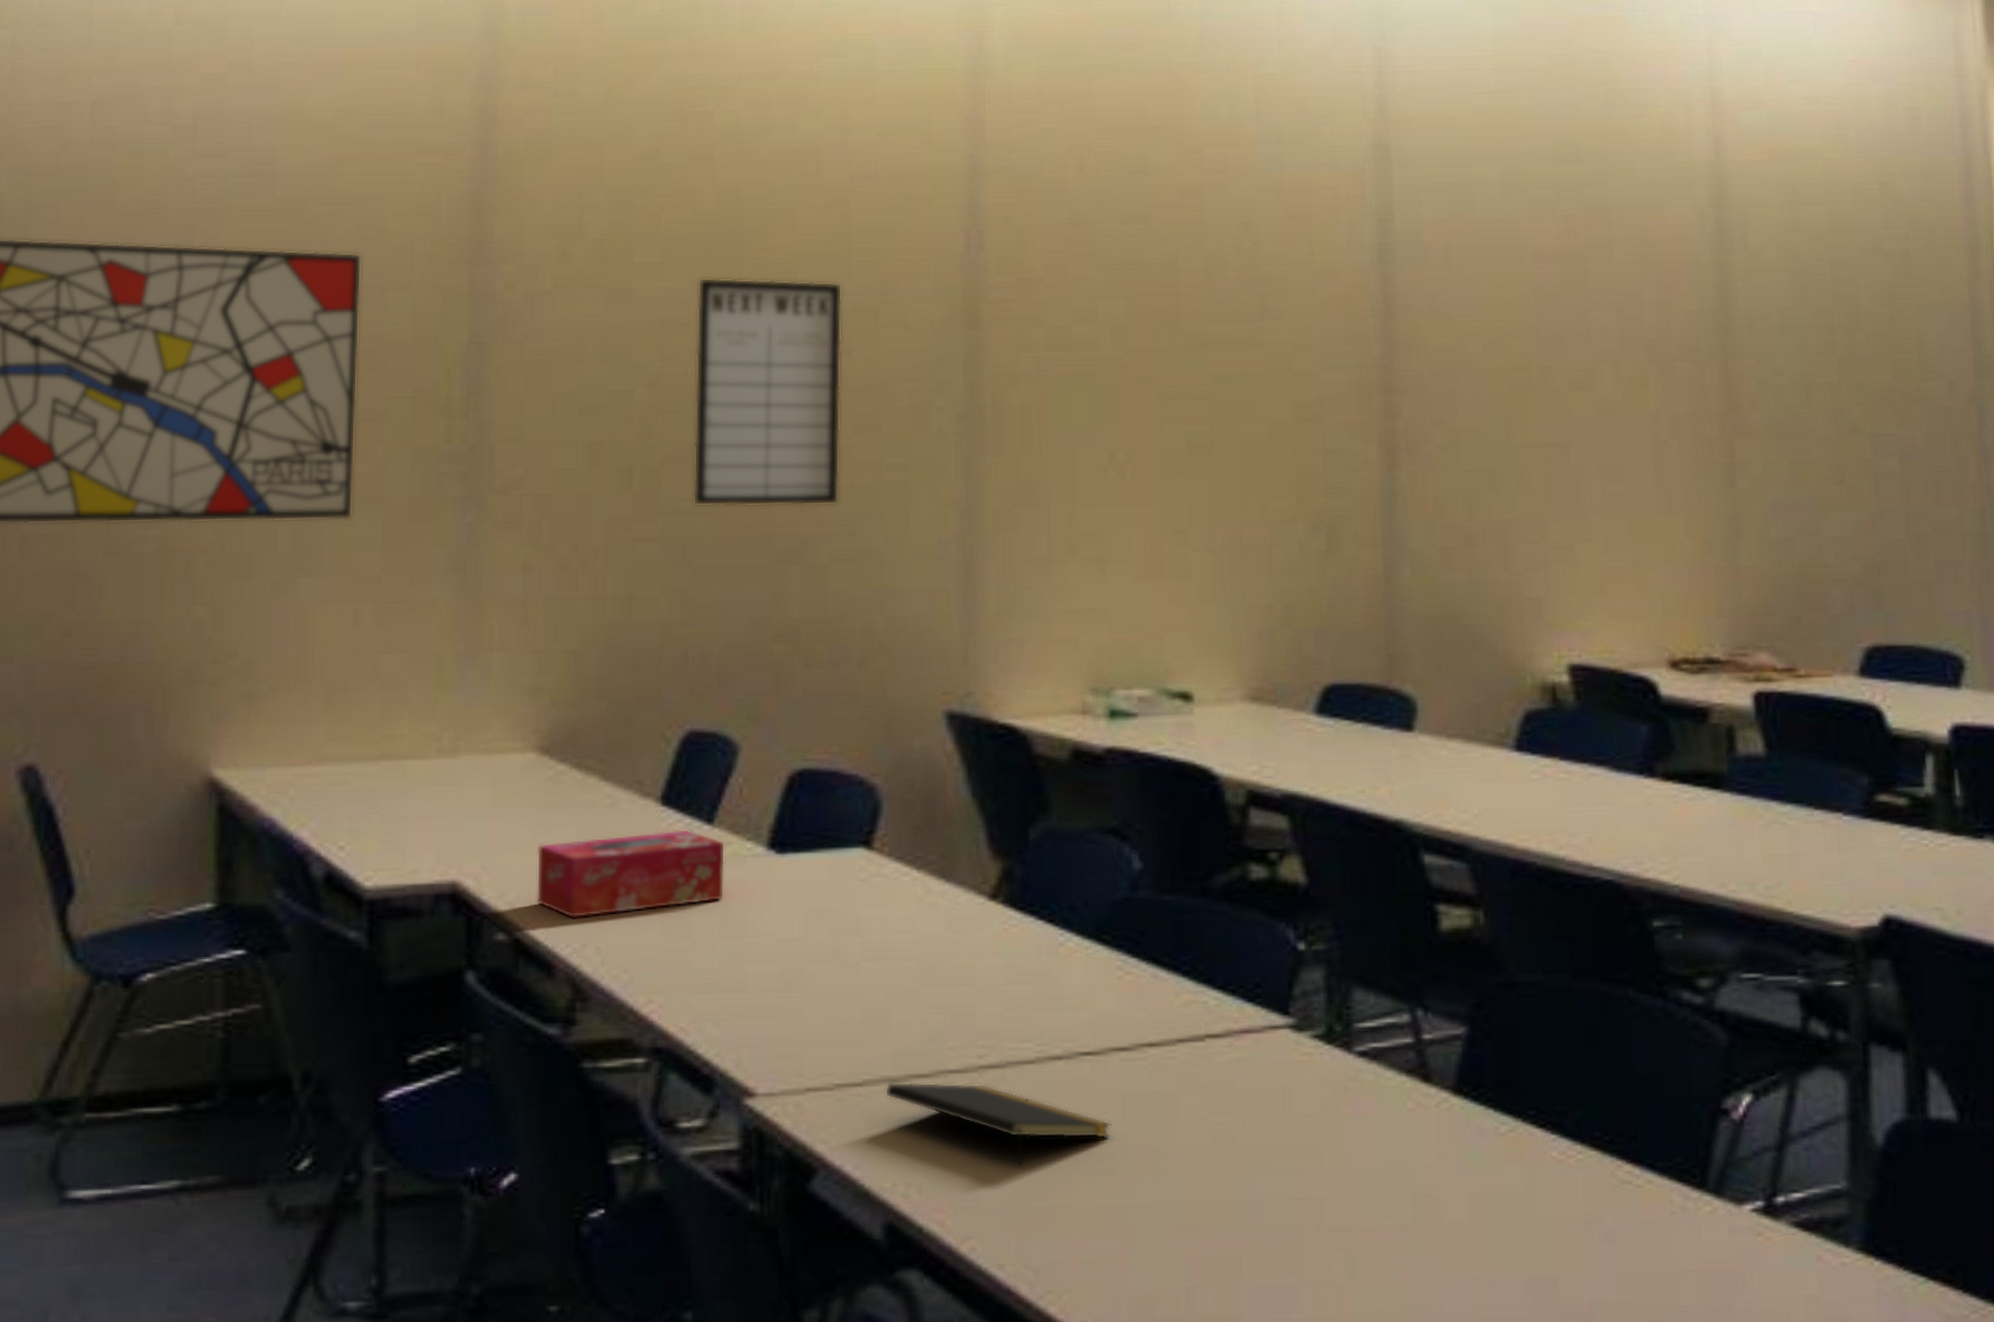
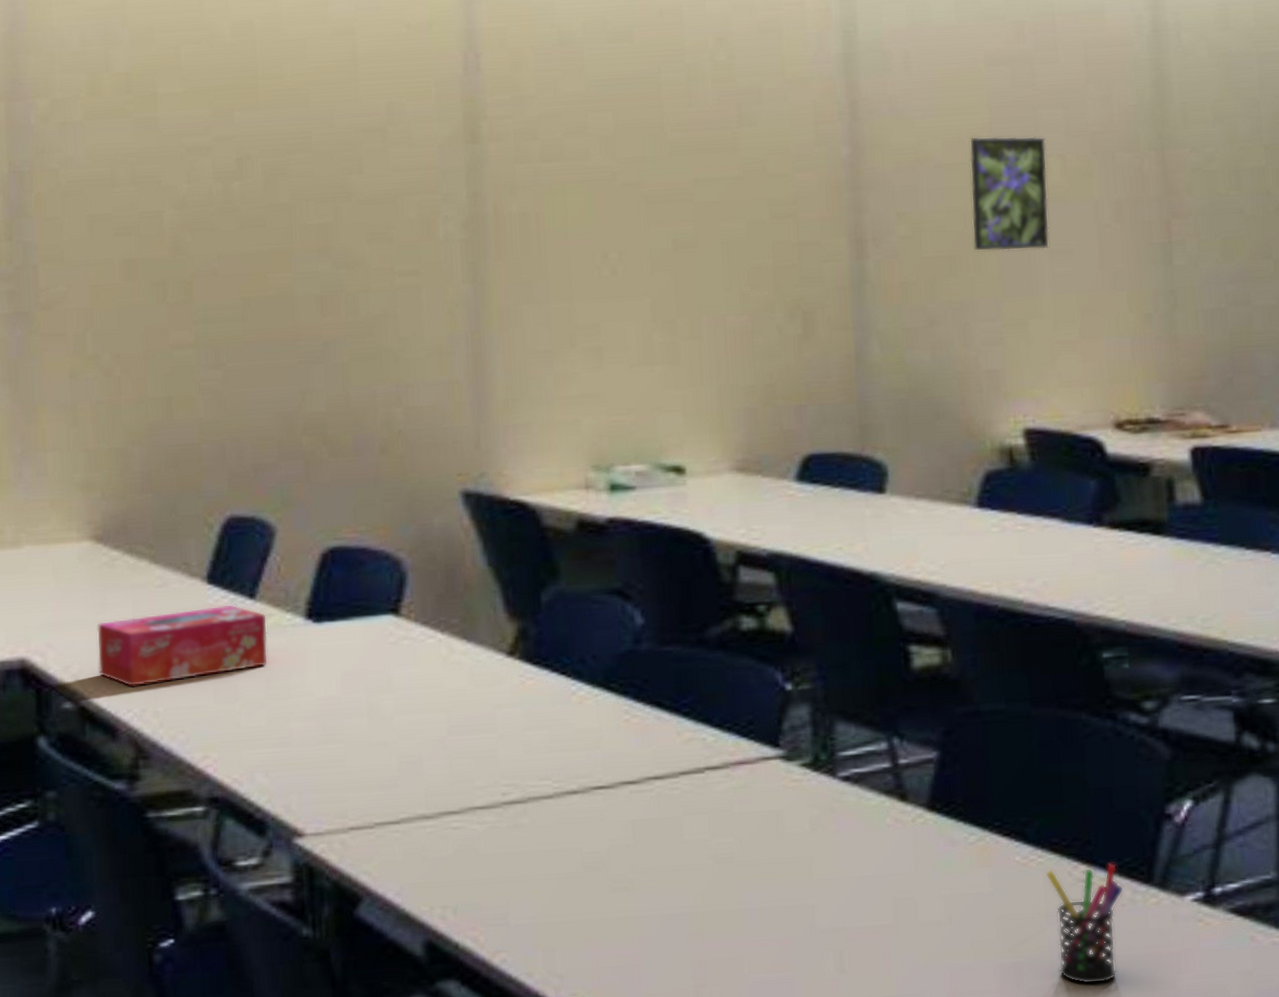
writing board: present [692,277,843,506] -> none [218,104,357,314]
notepad: present [885,1081,1112,1165] -> none [420,817,624,887]
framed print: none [1513,339,1600,466] -> present [969,136,1050,252]
pen holder: none [1585,1162,1673,1304] -> present [1045,862,1124,985]

